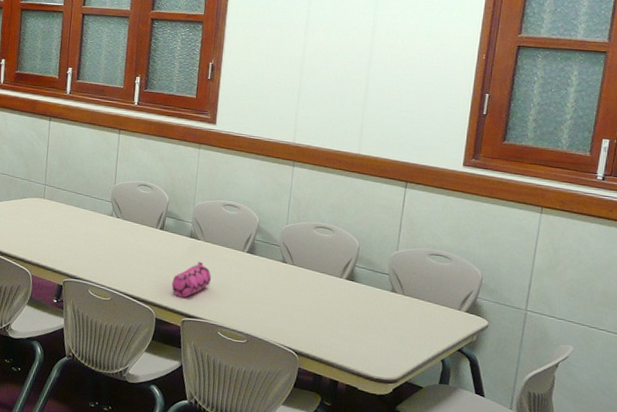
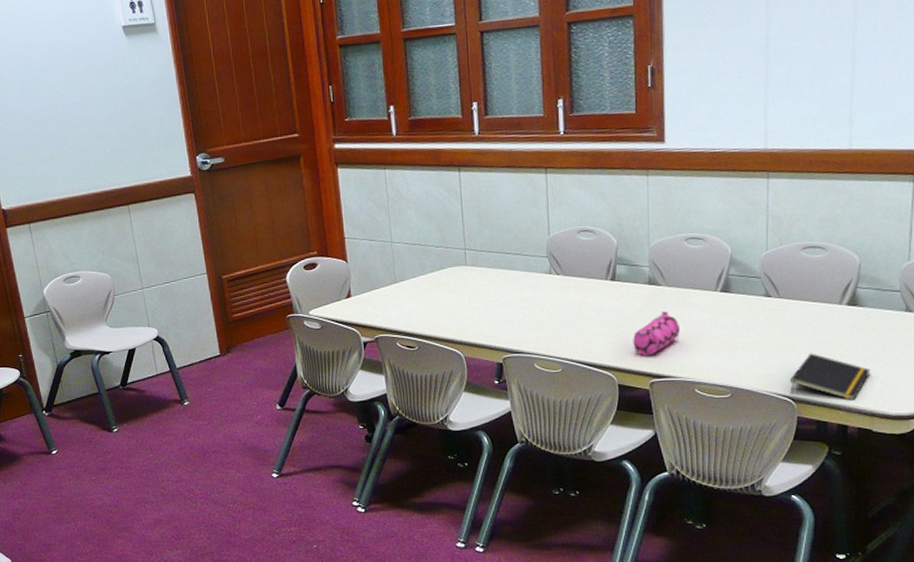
notepad: none [294,315,360,360] -> present [789,353,871,400]

